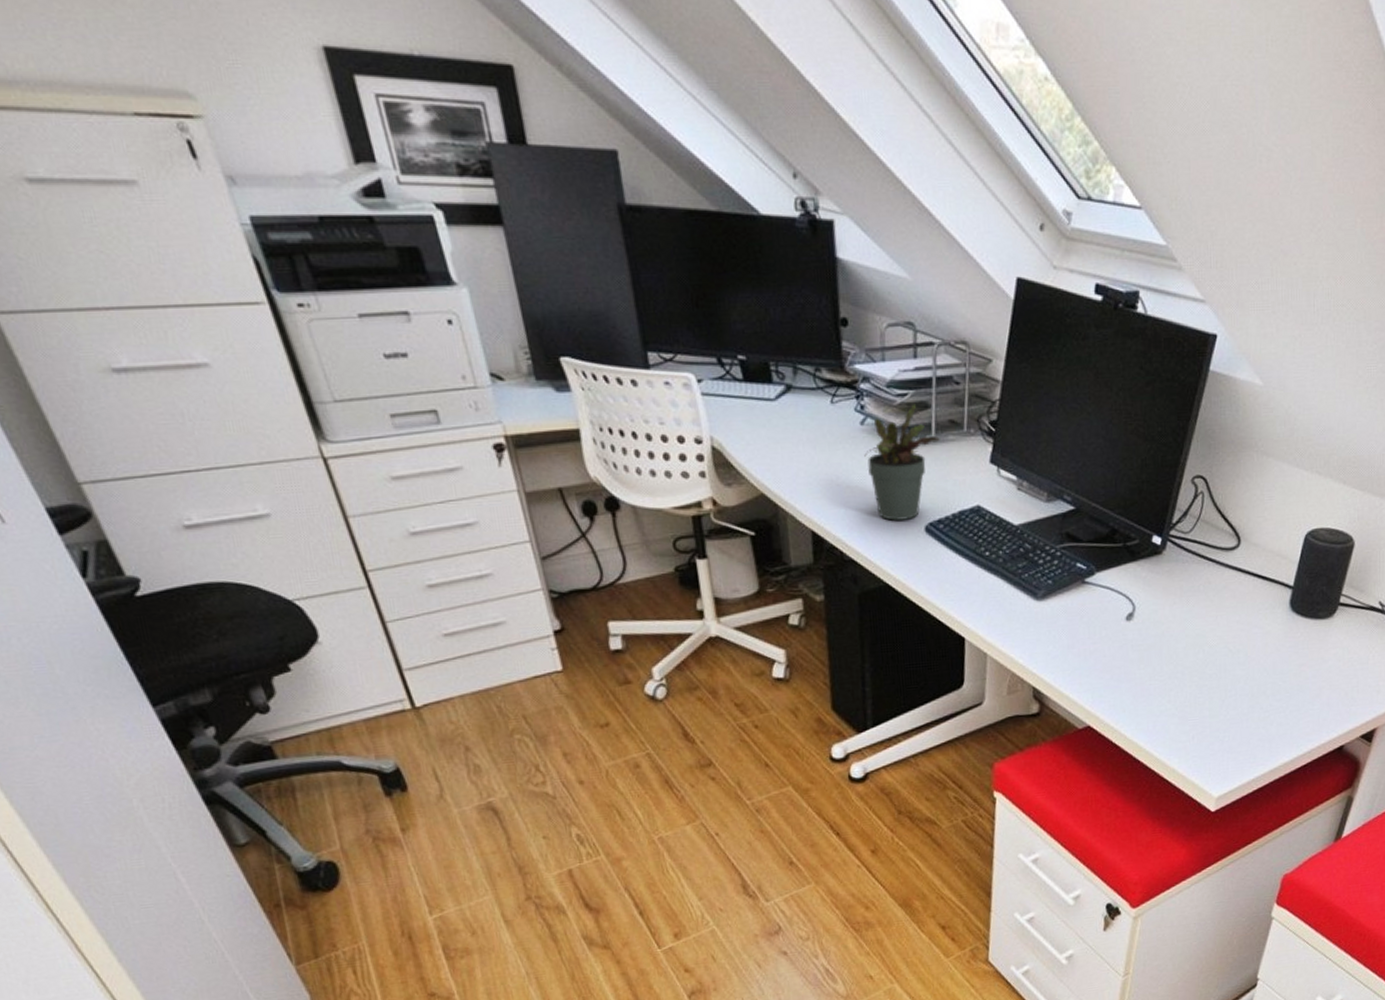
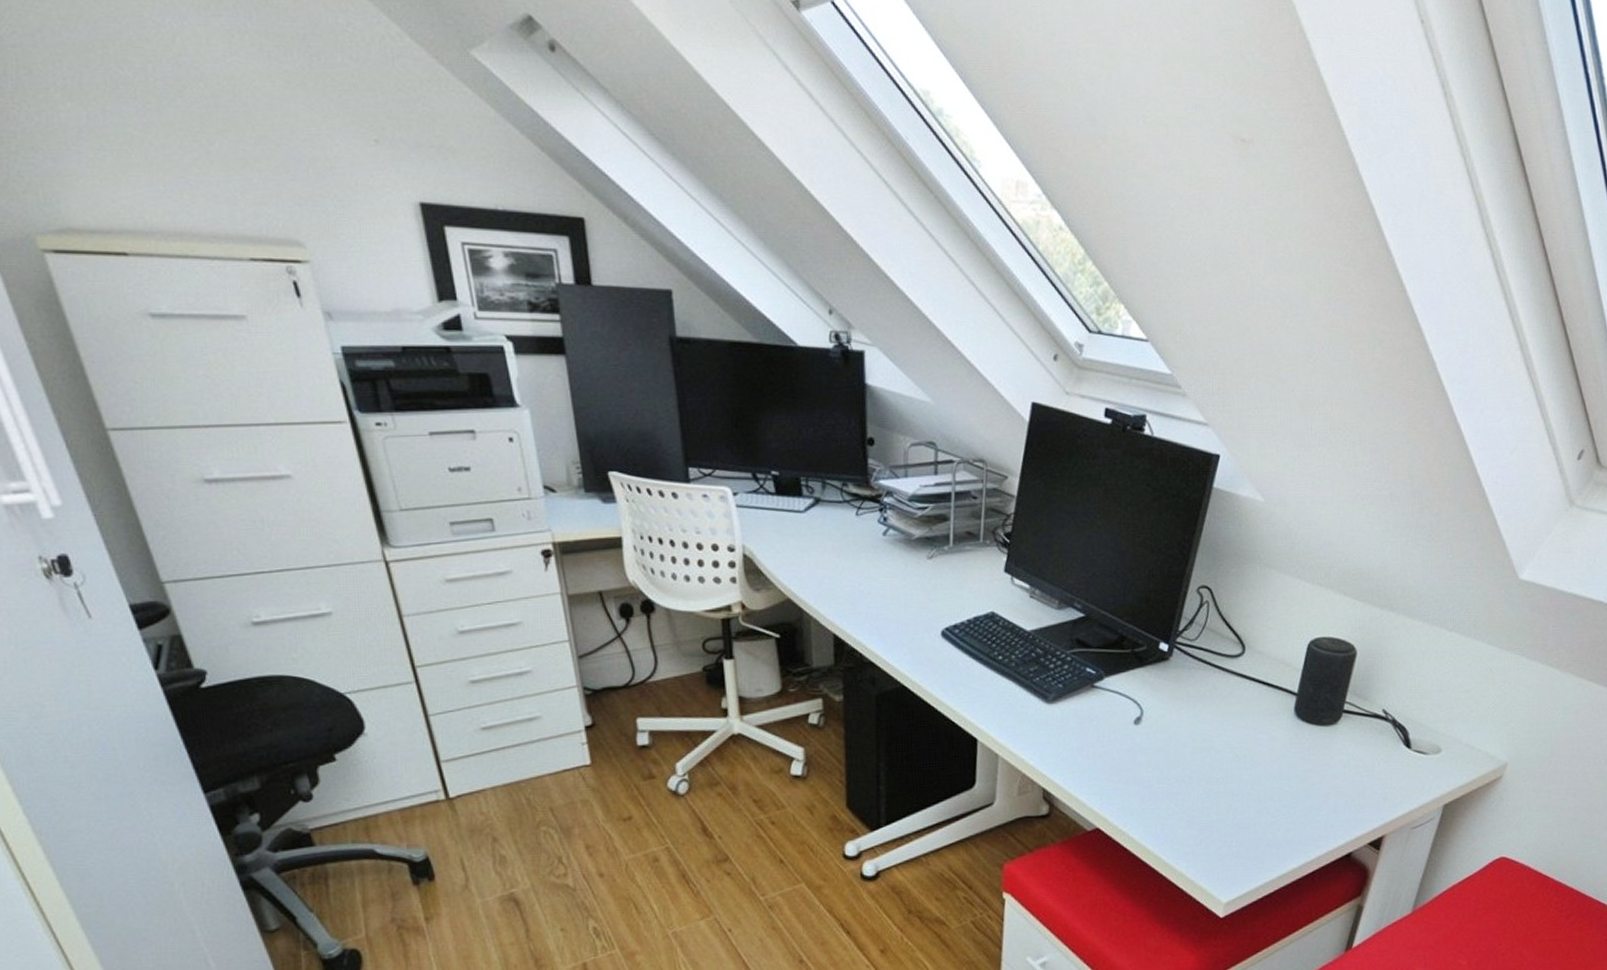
potted plant: present [864,404,940,521] -> none [886,516,957,625]

